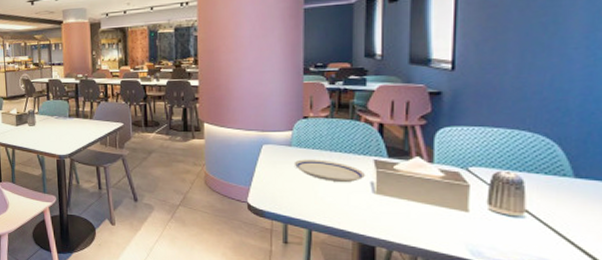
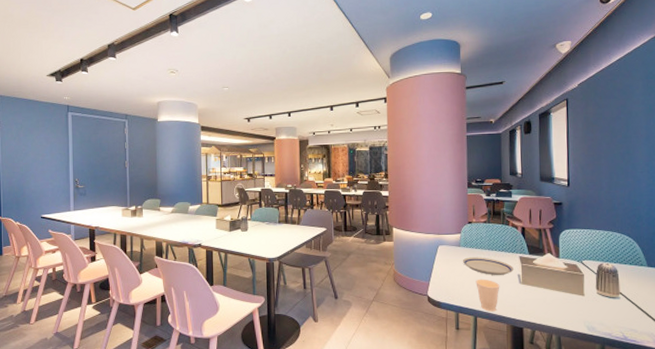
cup: none [311,185,345,225] -> present [475,279,500,312]

